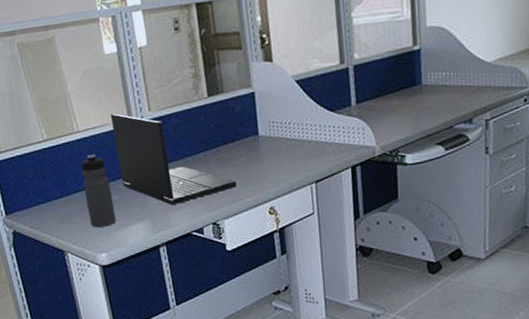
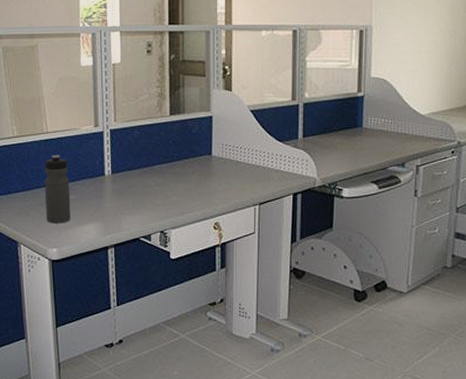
laptop: present [110,114,237,205] -> none [78,120,187,210]

